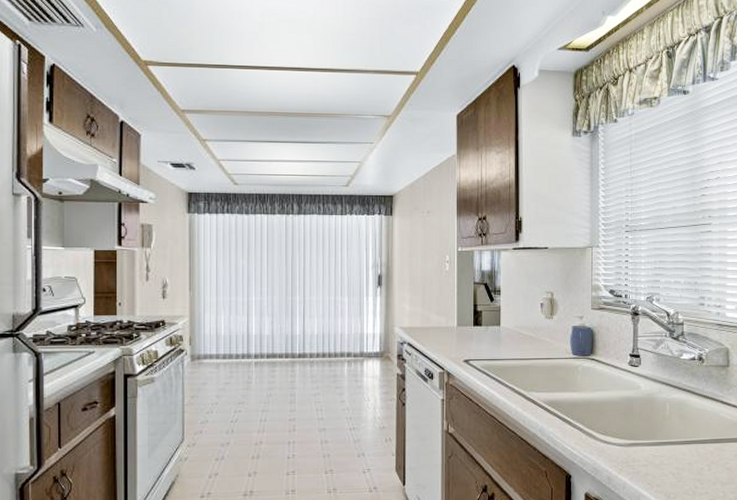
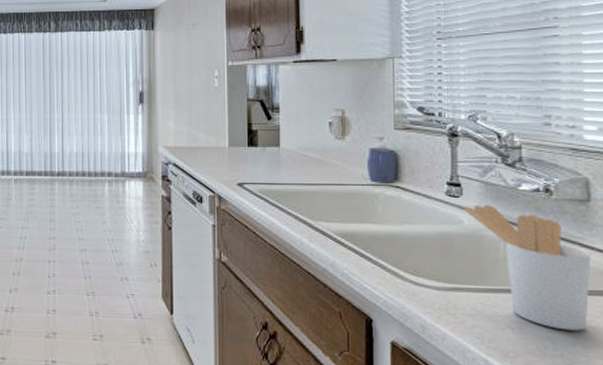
utensil holder: none [642,372,729,472] -> present [465,205,591,331]

